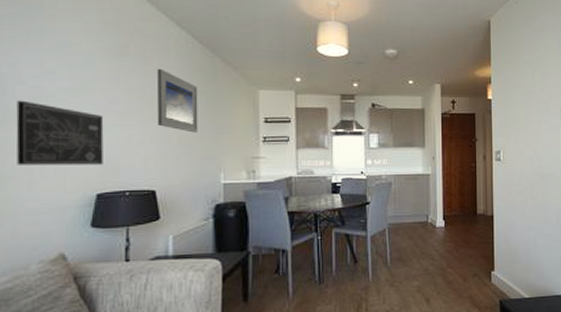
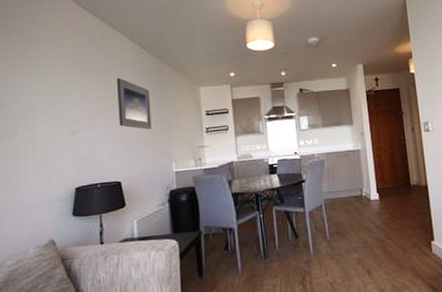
wall art: present [16,100,104,165] -> none [14,115,79,168]

